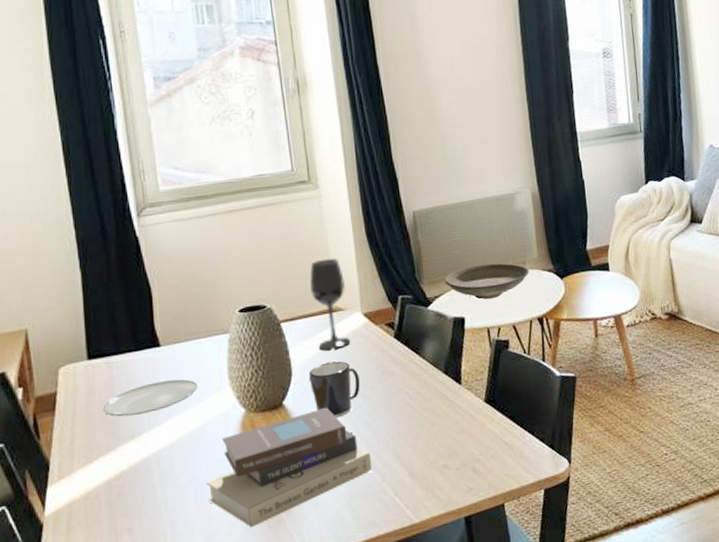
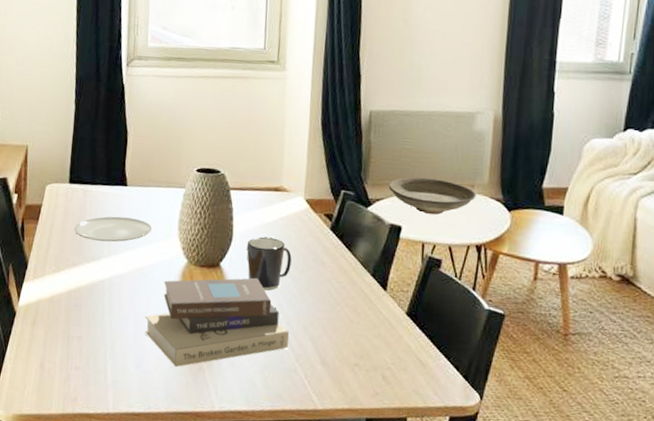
wine glass: present [310,257,351,350] -> none [260,139,294,227]

